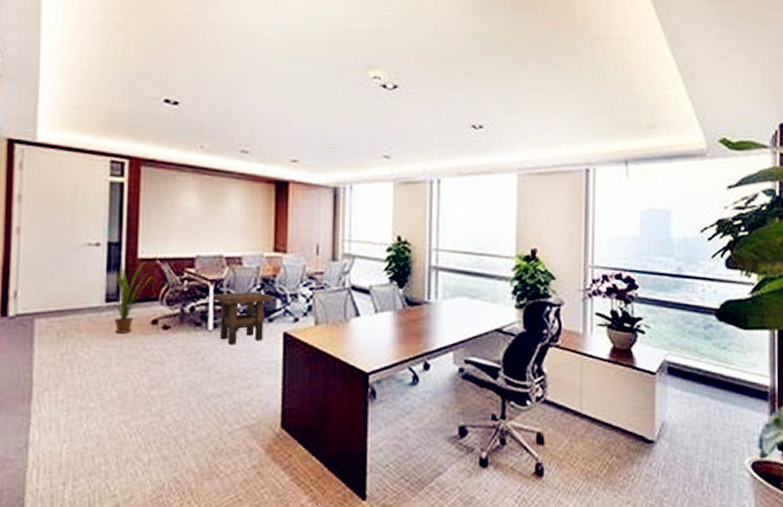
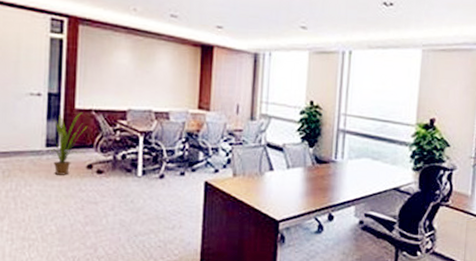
side table: present [214,292,272,345] -> none [143,143,196,191]

